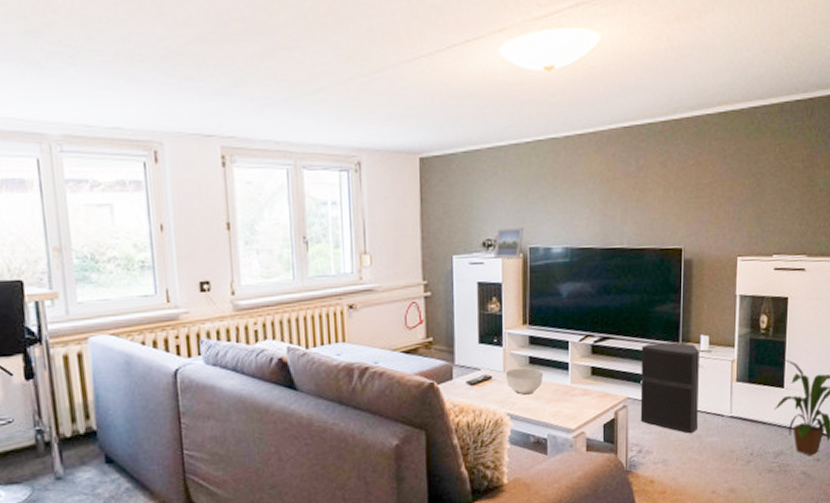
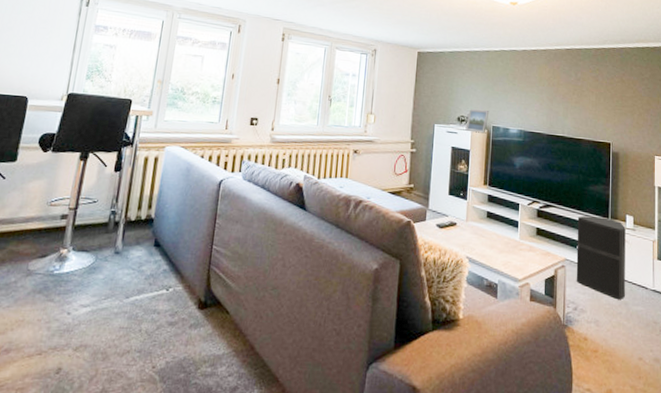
bowl: present [505,368,544,395] -> none [467,220,498,243]

